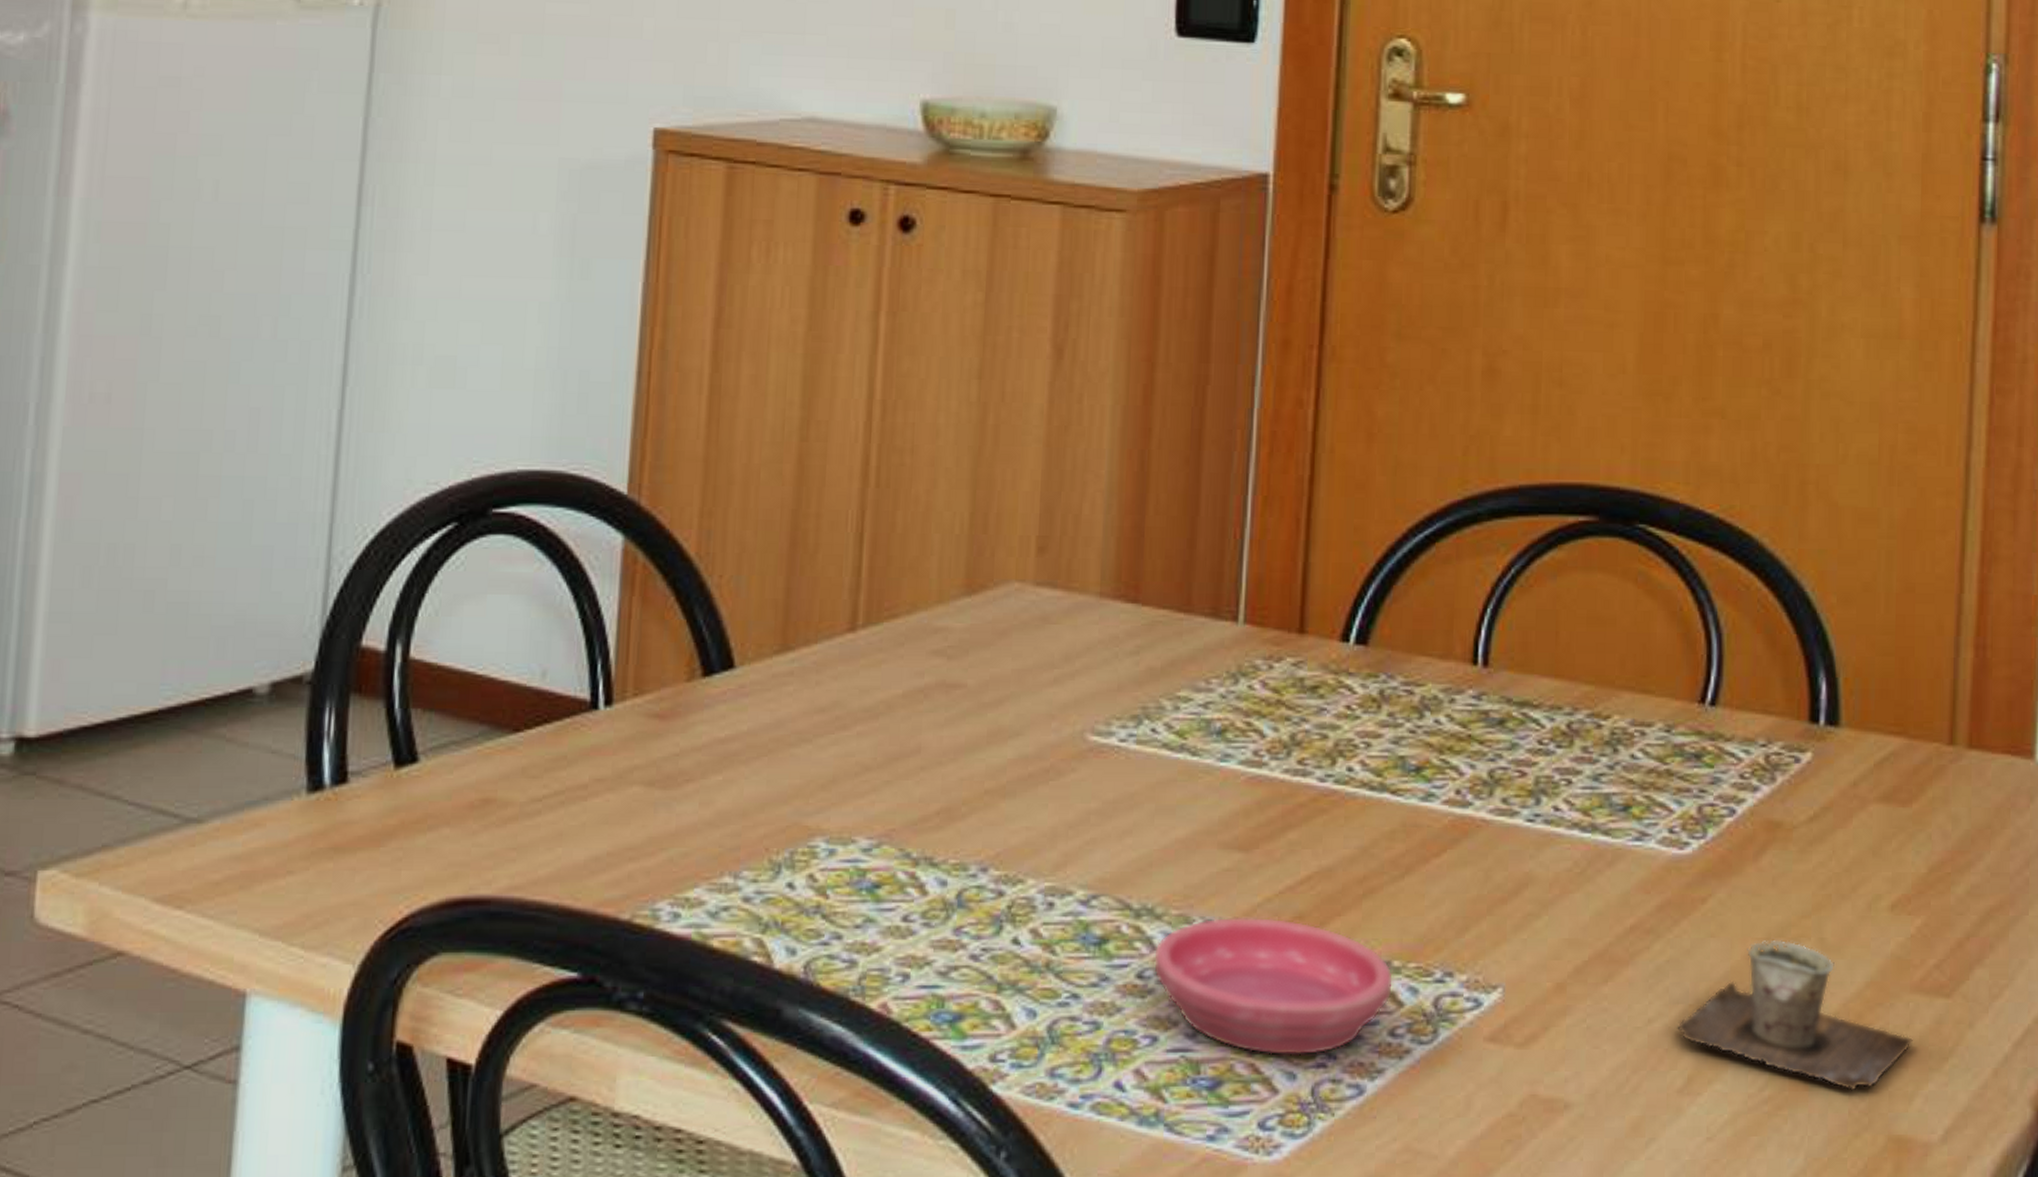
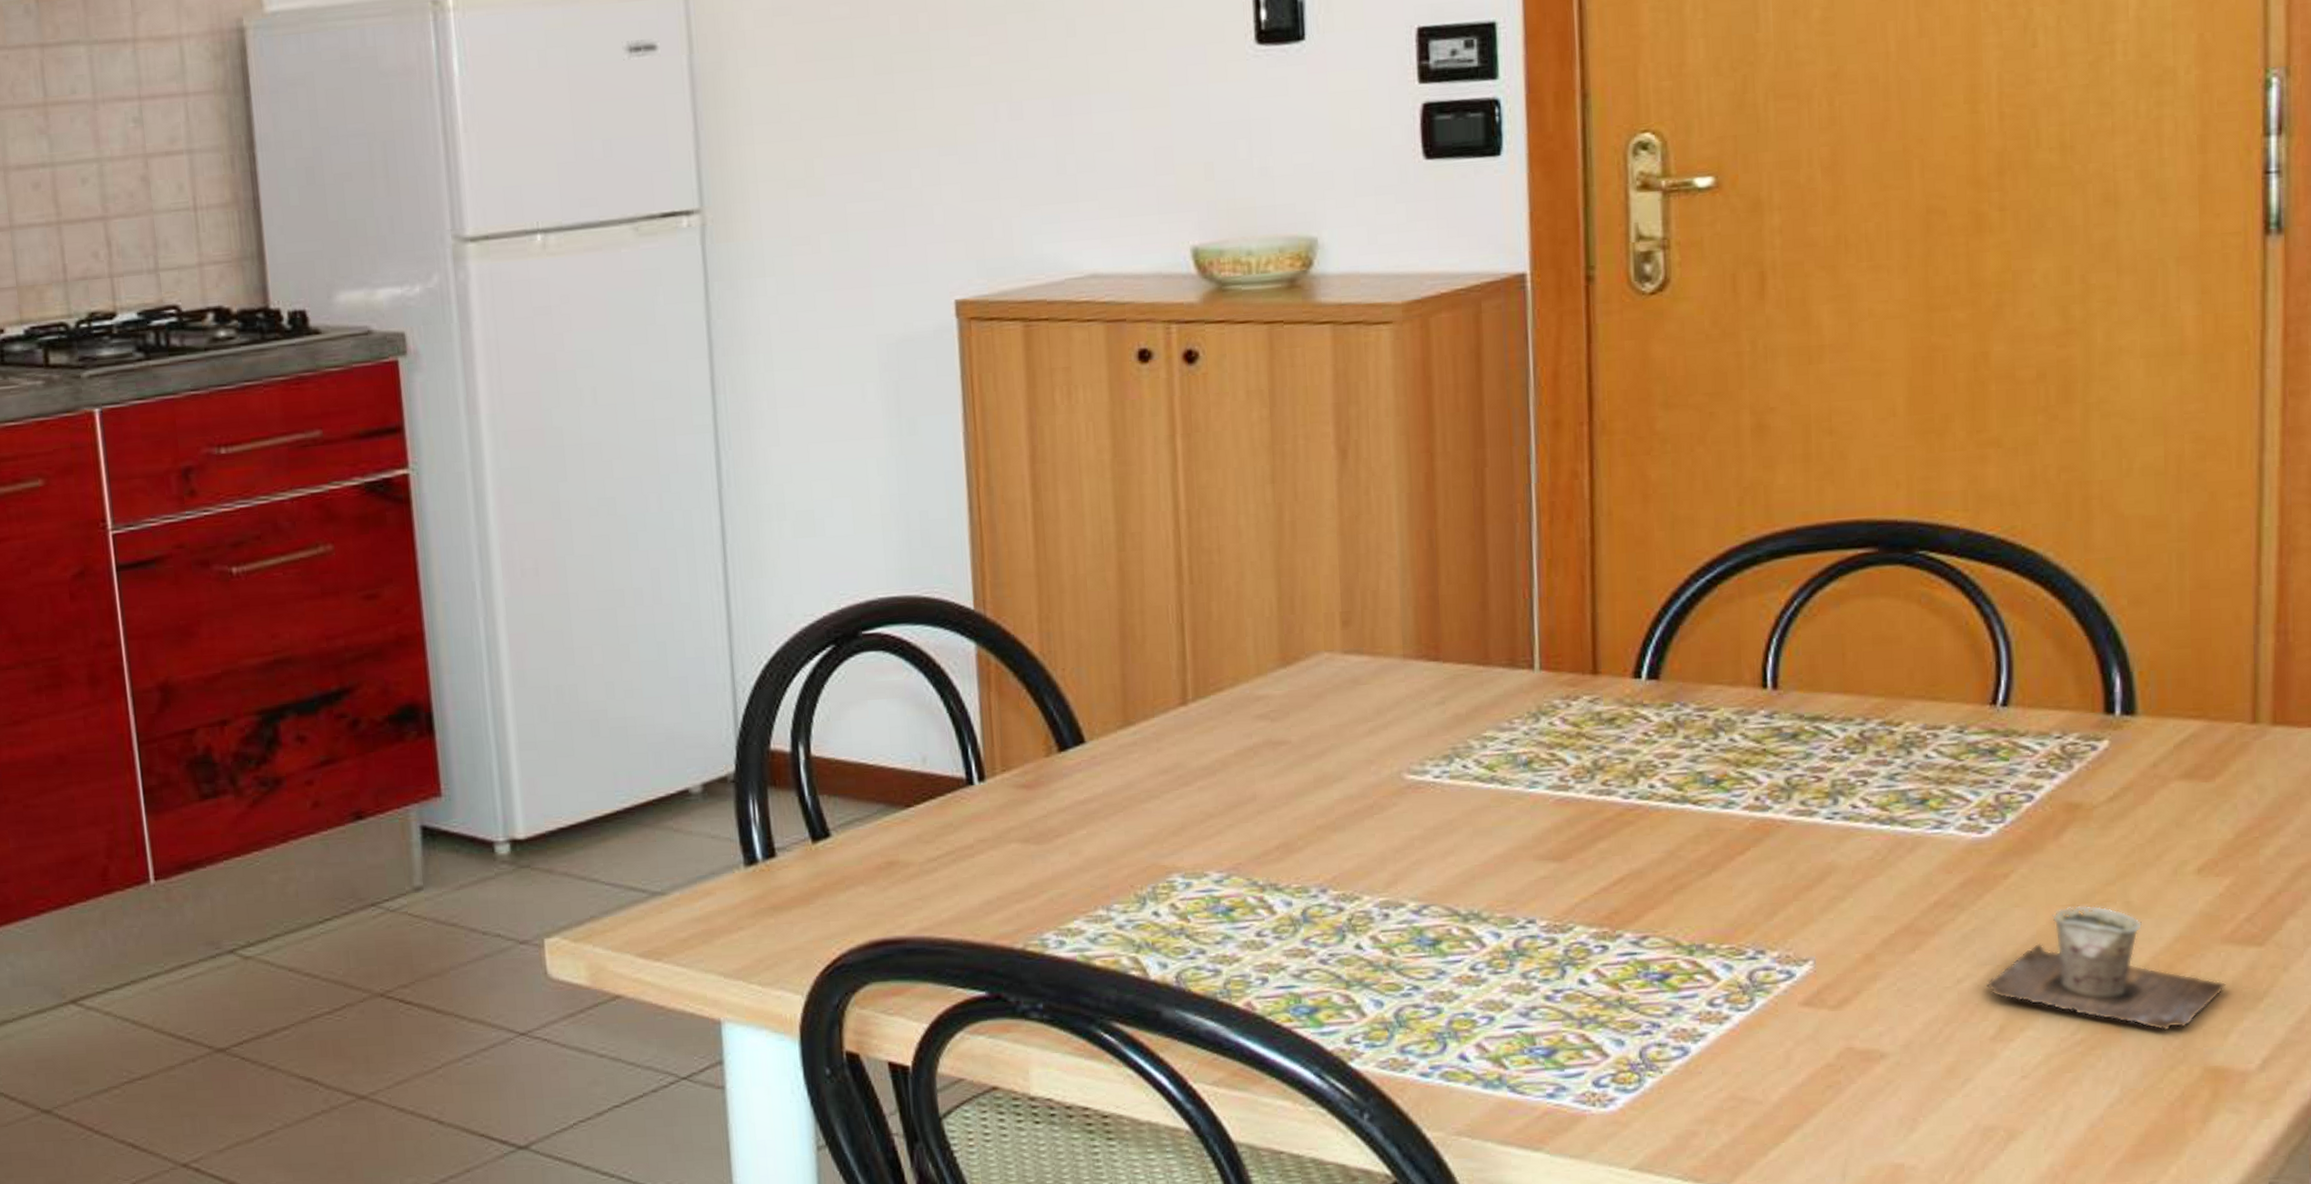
saucer: present [1153,916,1394,1056] -> none [1483,914,1709,1027]

